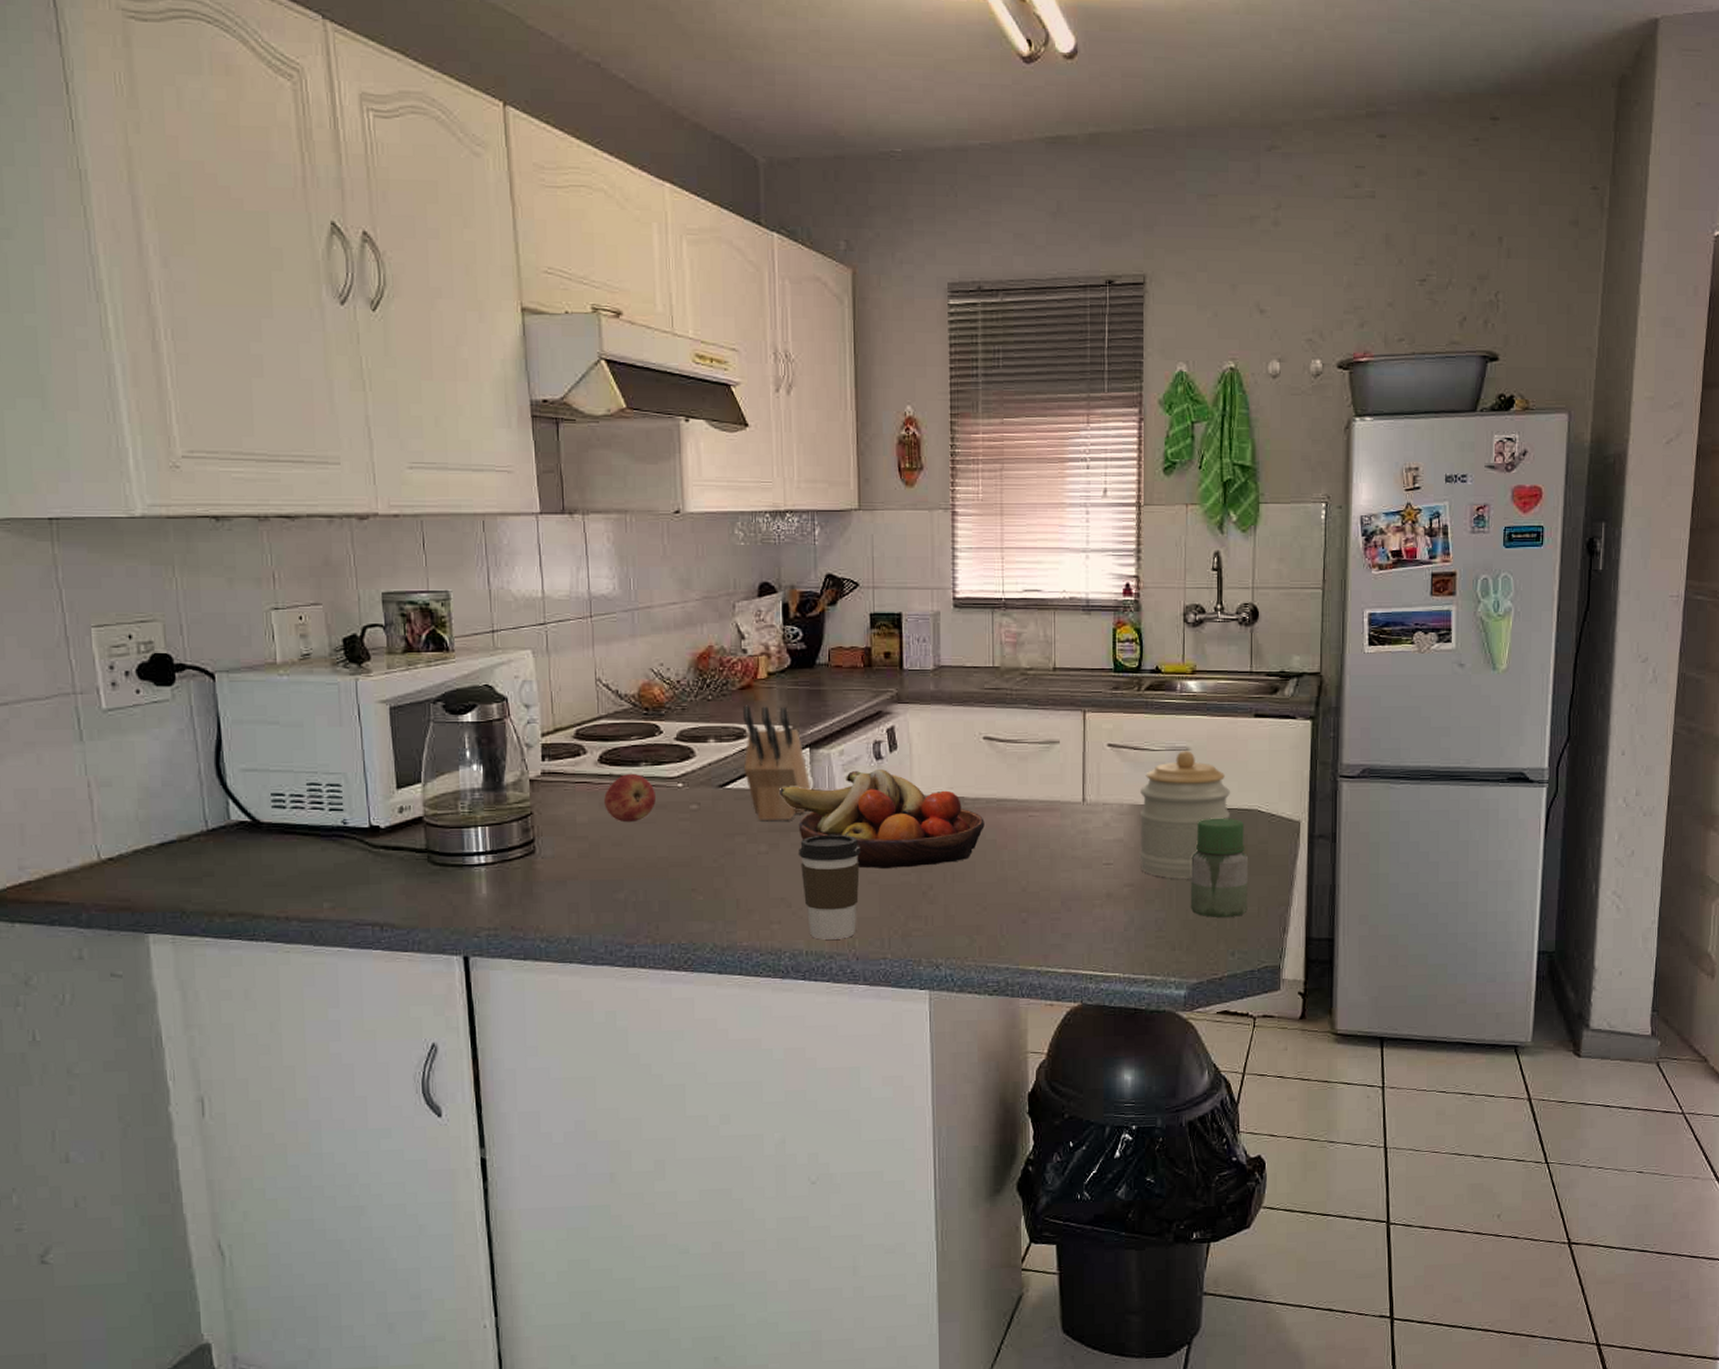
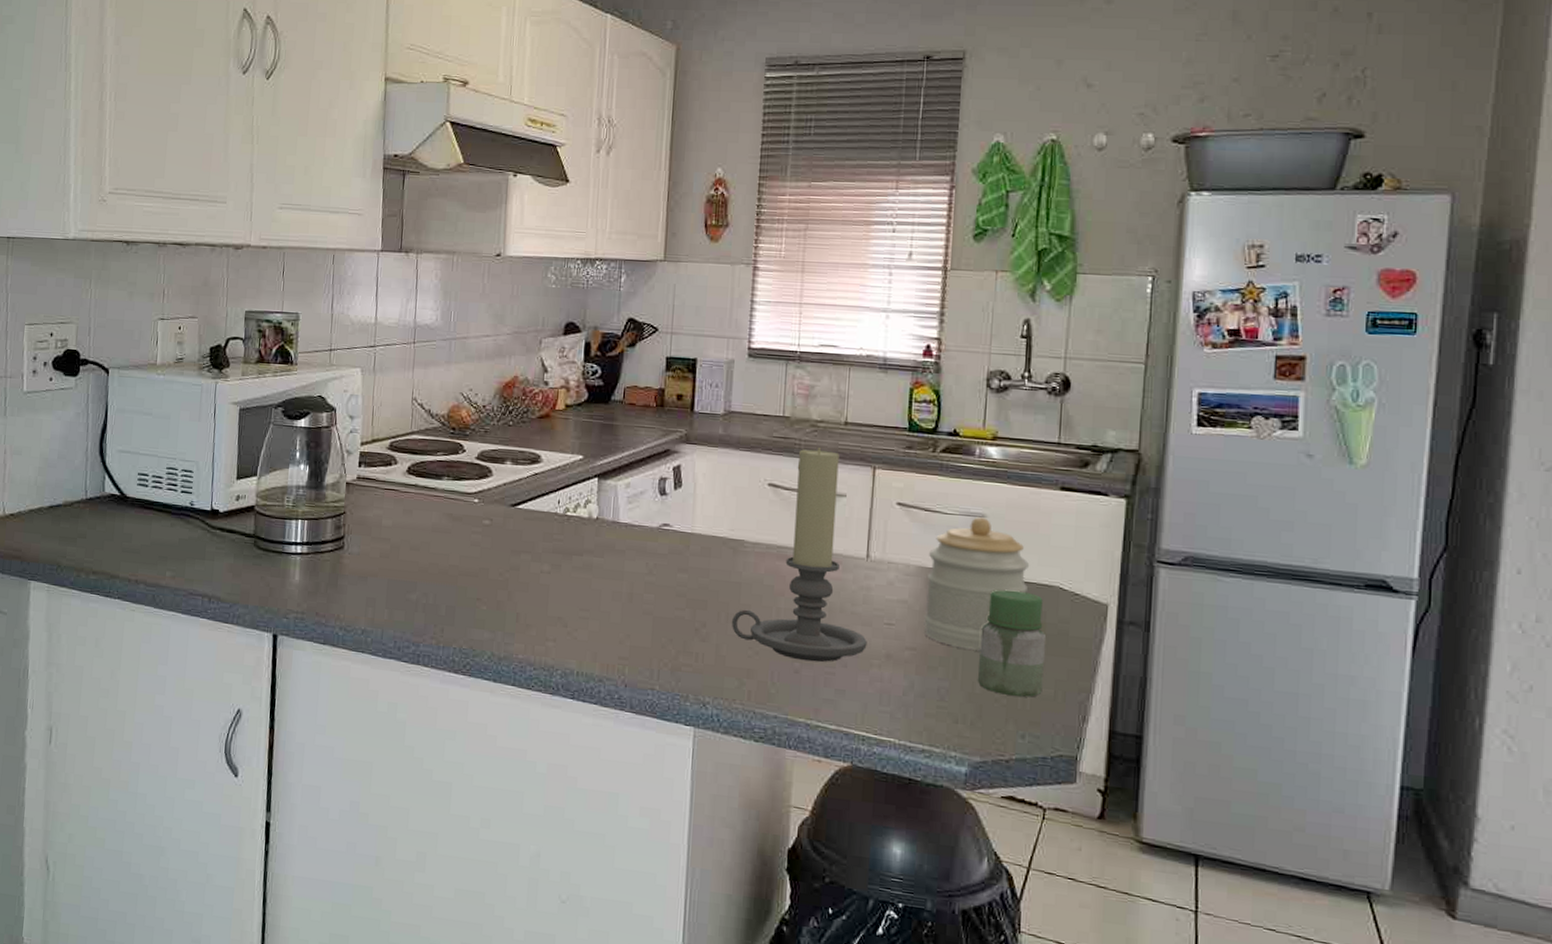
apple: present [604,773,656,821] -> none [408,485,454,530]
knife block: present [742,705,812,822] -> none [535,433,597,545]
fruit bowl: present [780,769,985,870] -> none [566,504,763,604]
coffee cup: present [799,834,861,940] -> none [579,561,638,665]
candle holder: none [958,695,1088,910] -> present [732,446,867,663]

